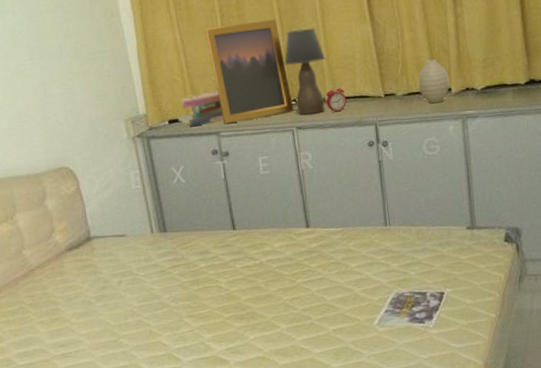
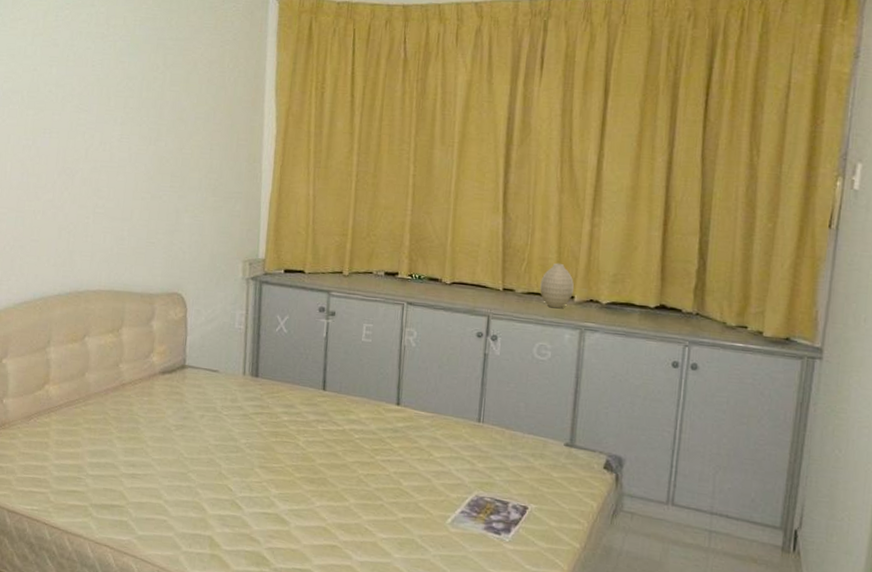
books: present [177,90,224,127] -> none [293,249,339,281]
picture frame: present [205,19,294,125] -> none [336,189,410,287]
table lamp: present [284,27,326,115] -> none [408,206,451,293]
alarm clock: present [326,84,347,113] -> none [442,268,463,296]

